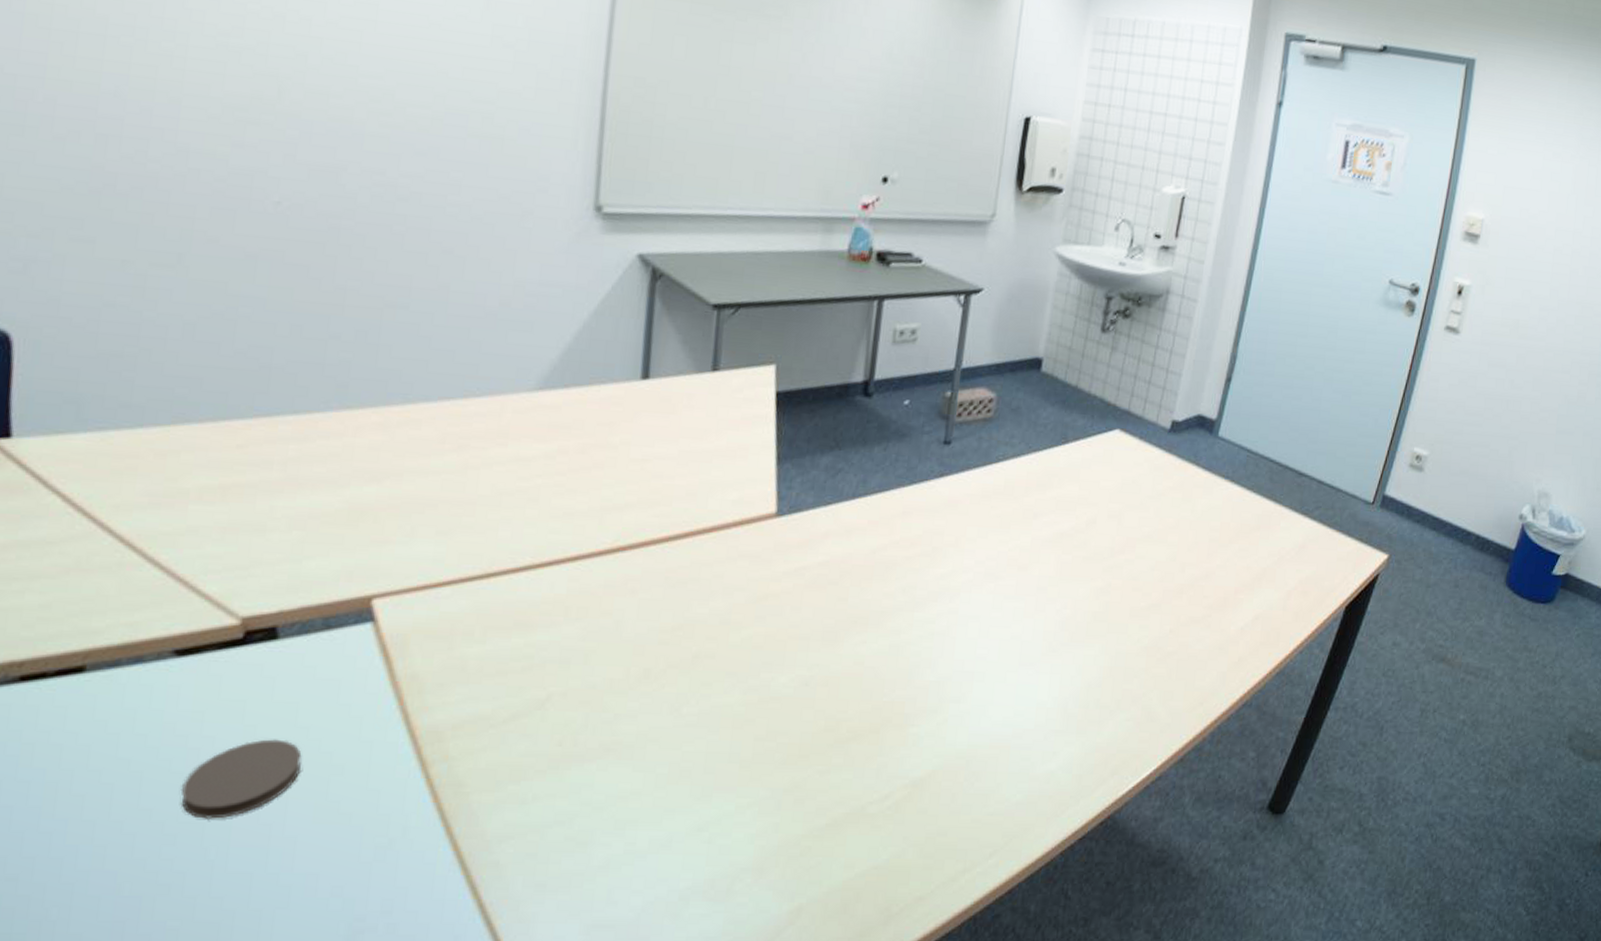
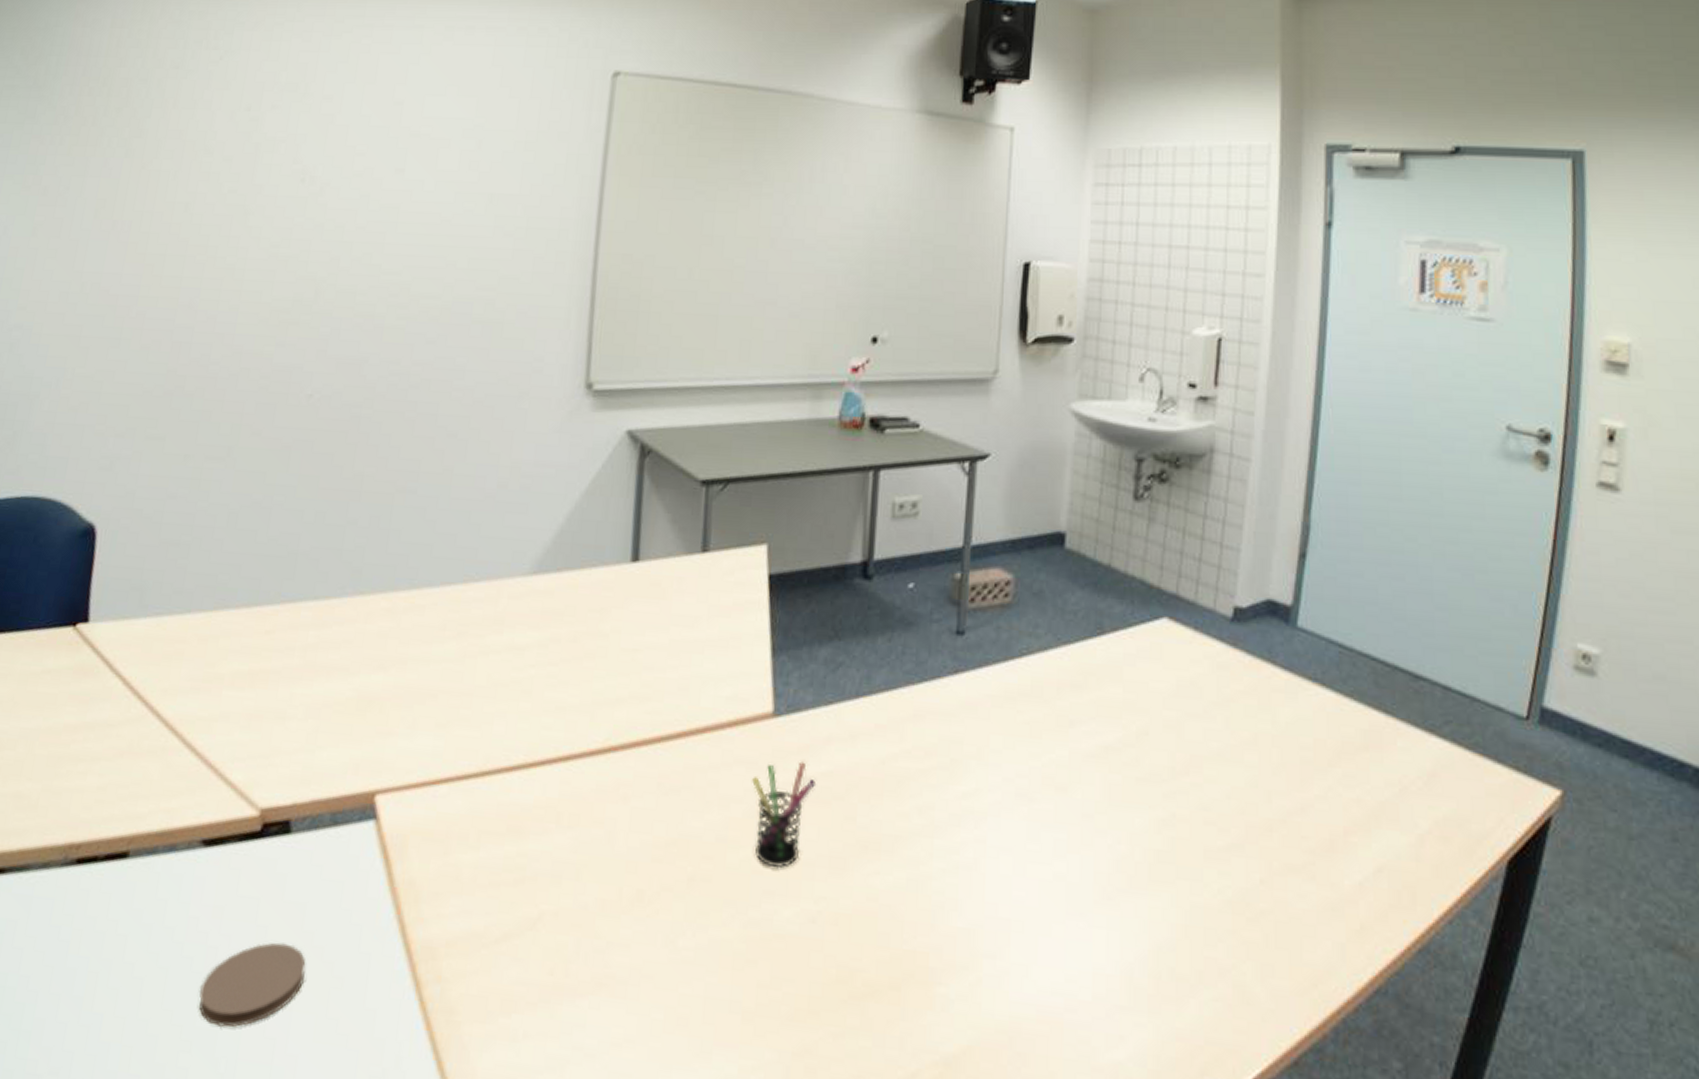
pen holder: none [755,554,814,644] -> present [752,761,817,869]

